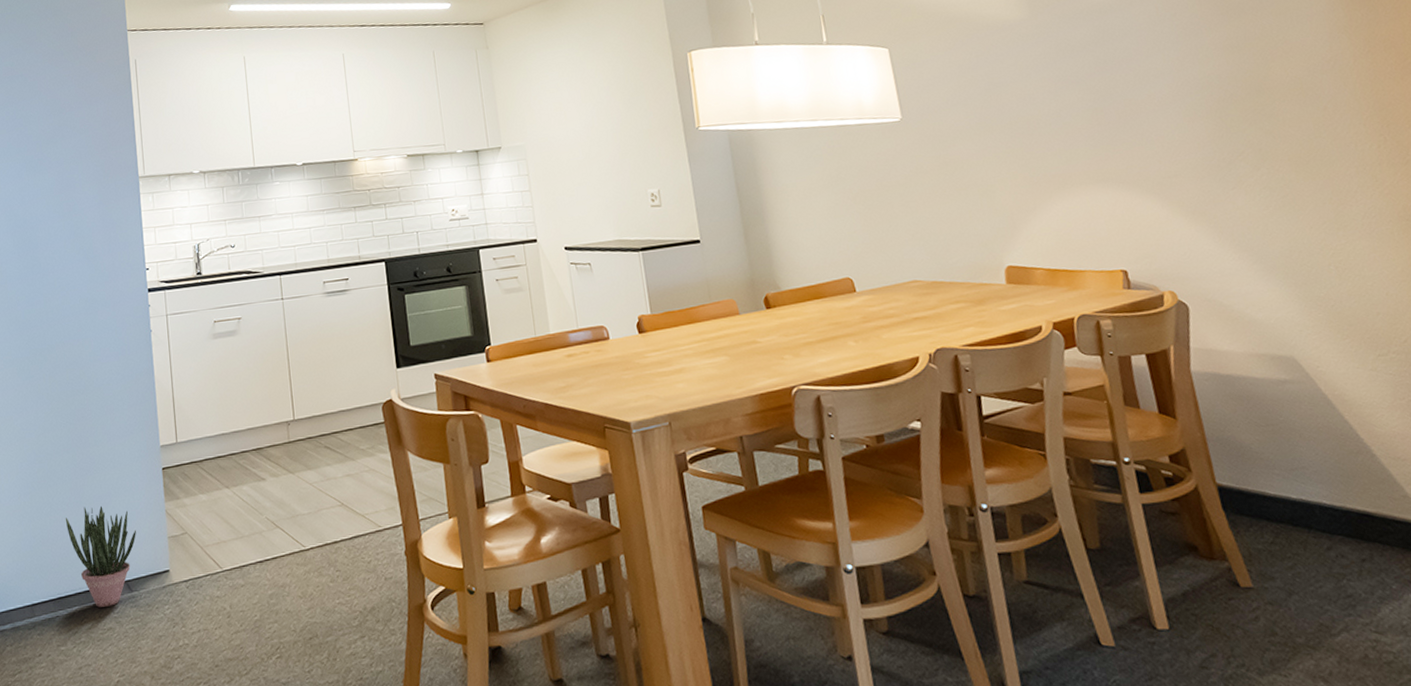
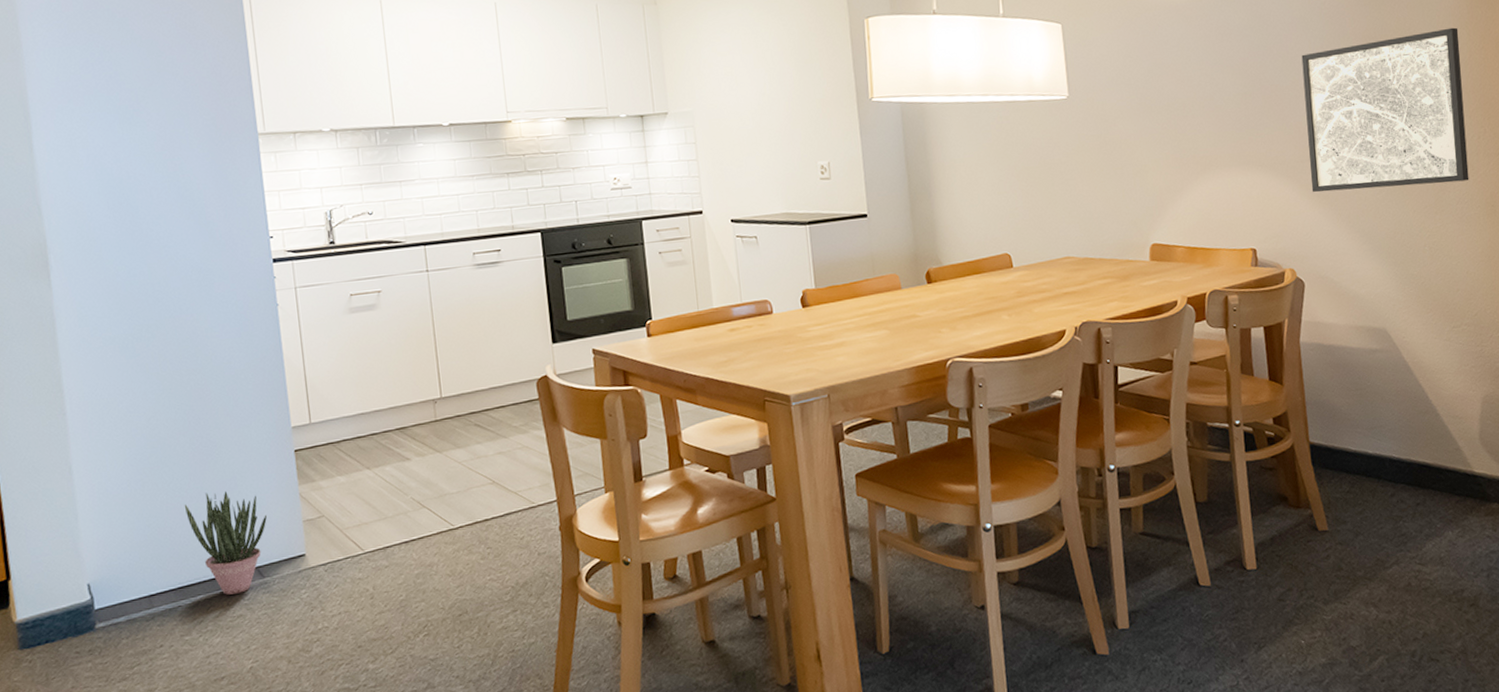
wall art: none [1155,32,1374,209] -> present [1301,27,1469,193]

